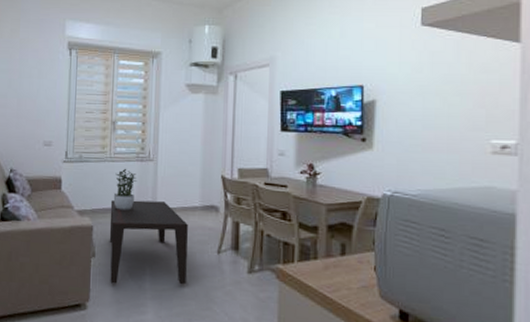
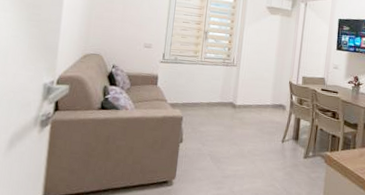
coffee table: present [109,200,188,285] -> none [194,96,261,167]
potted plant: present [113,168,137,210] -> none [201,70,222,105]

